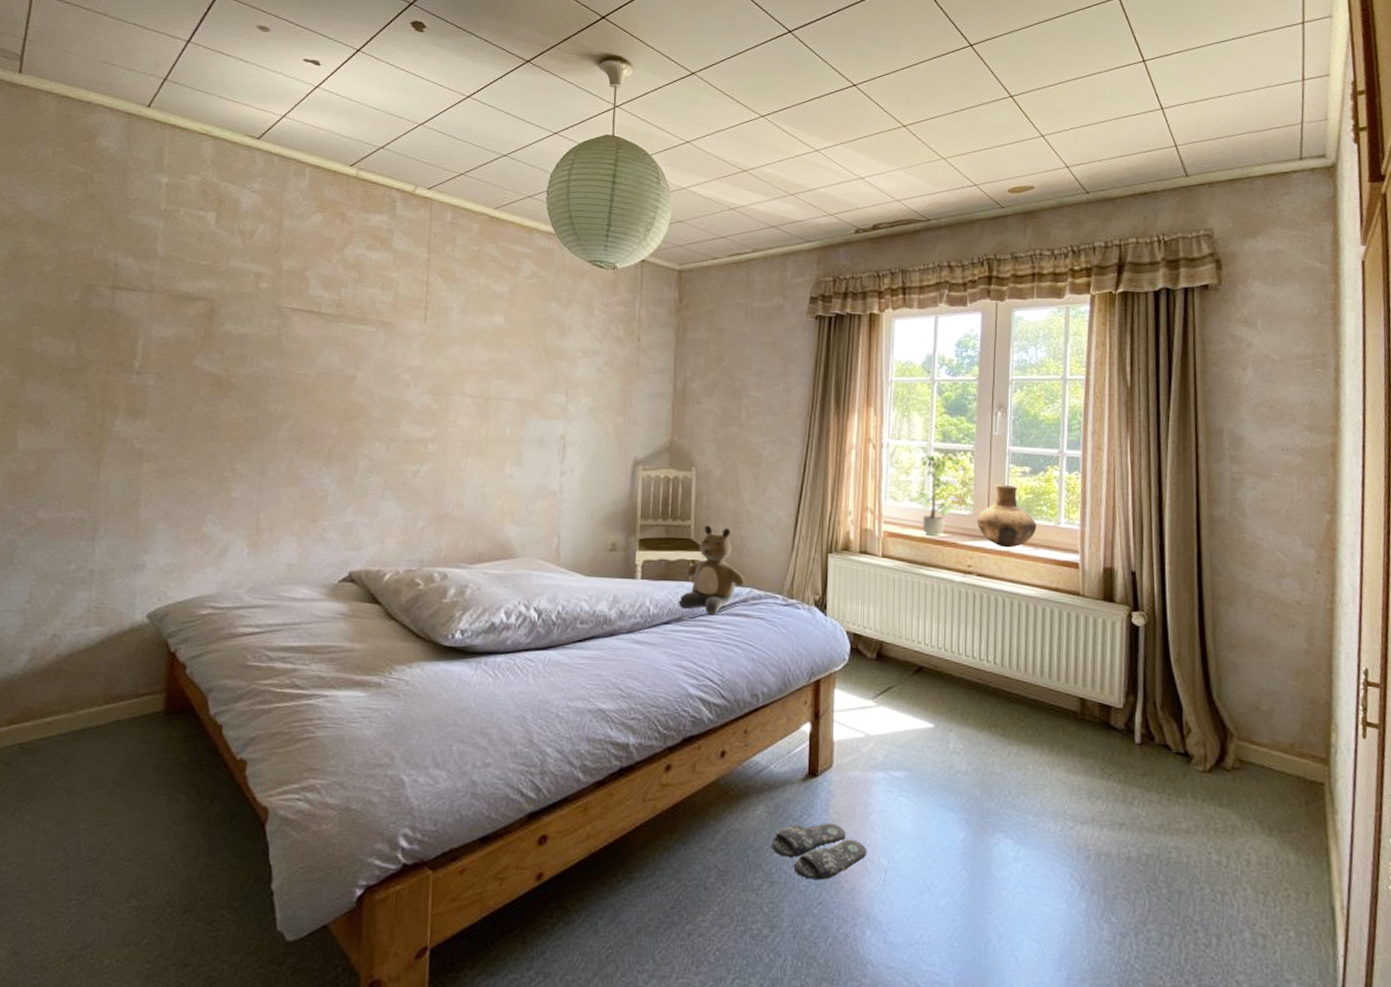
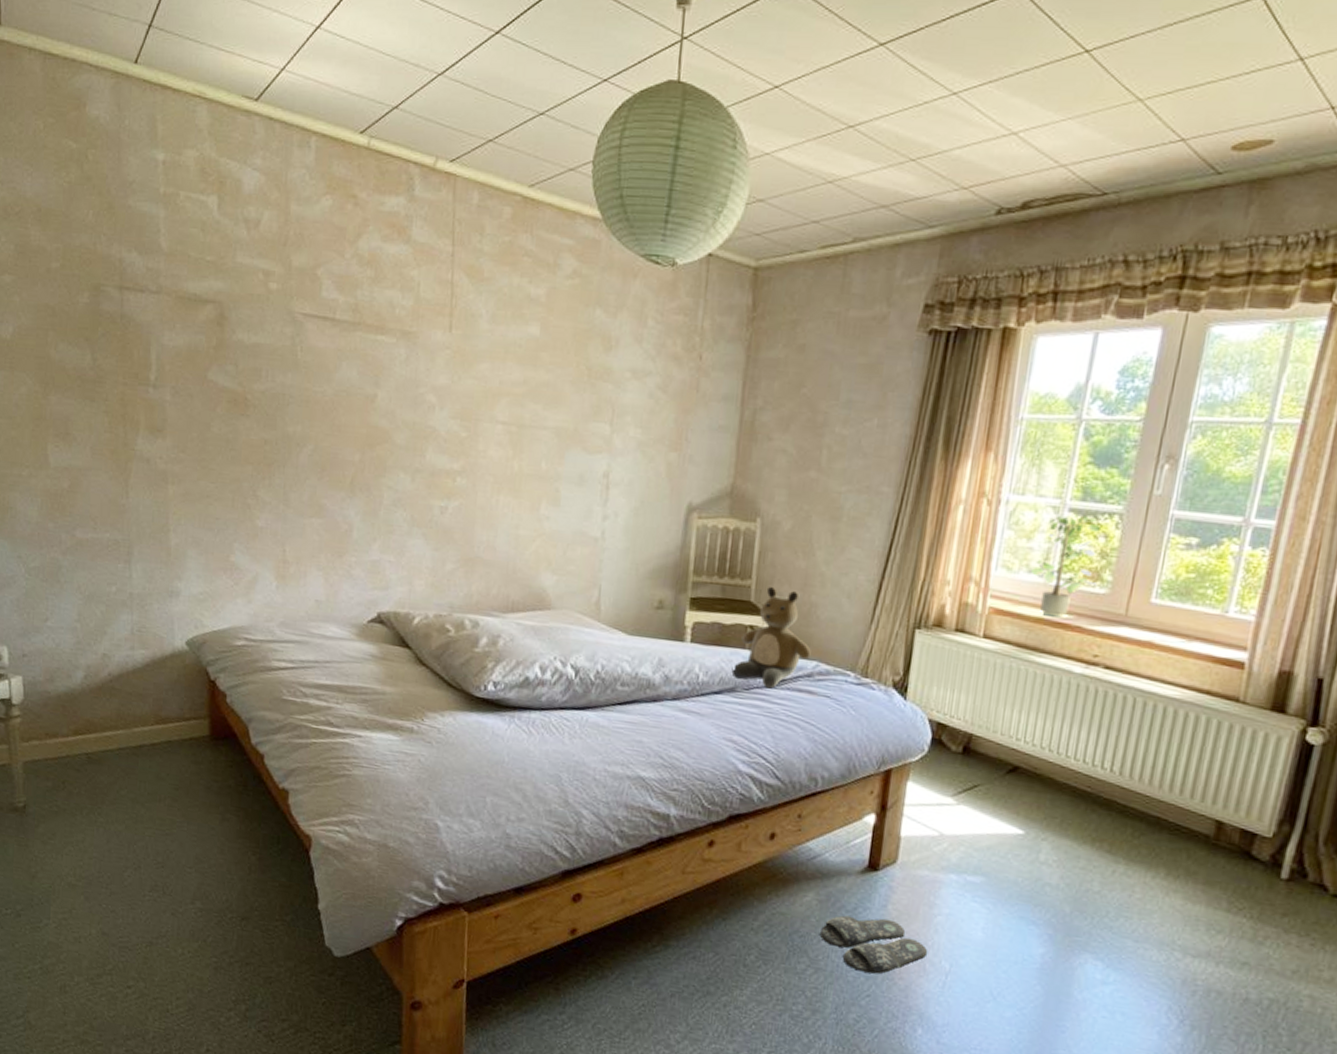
vase: present [976,484,1037,548] -> none [1113,557,1195,638]

